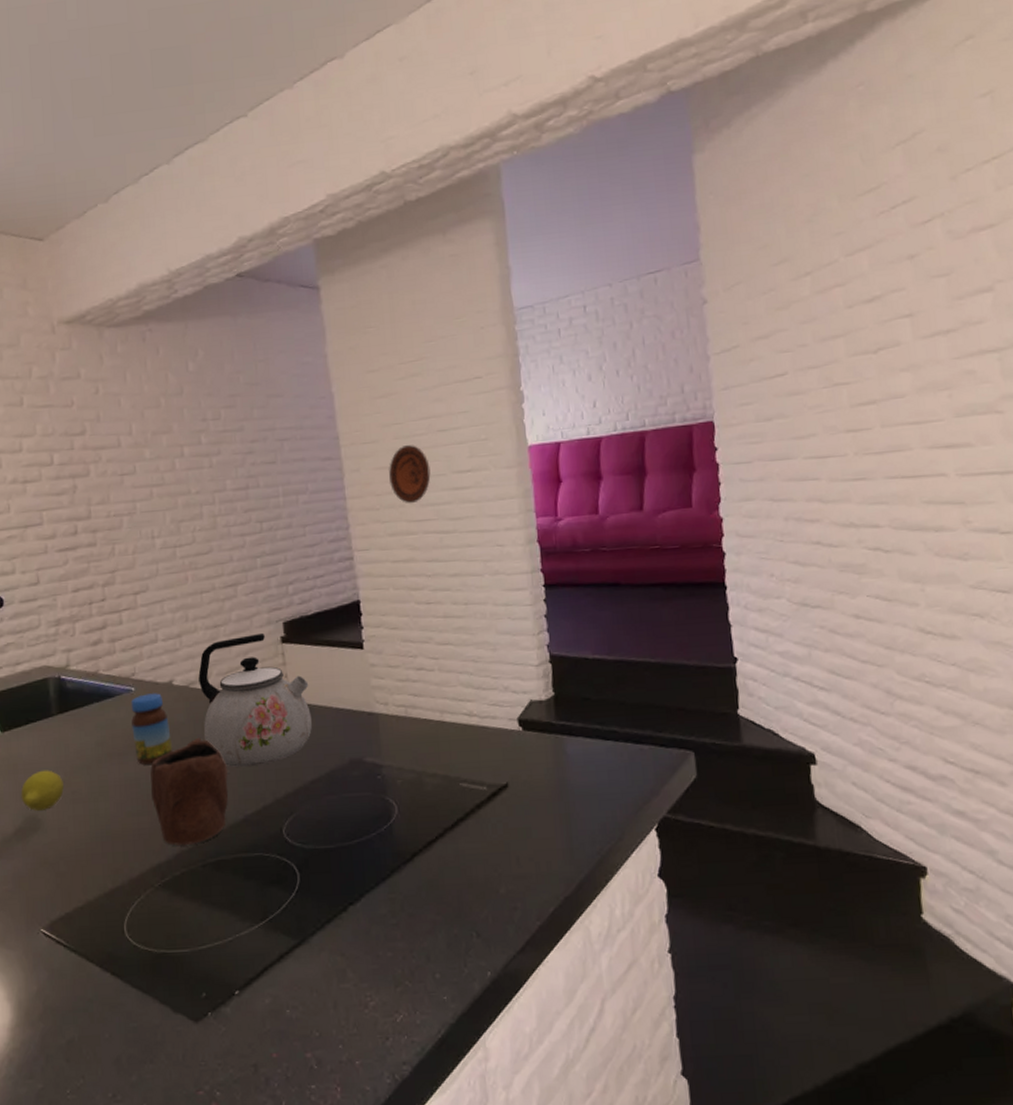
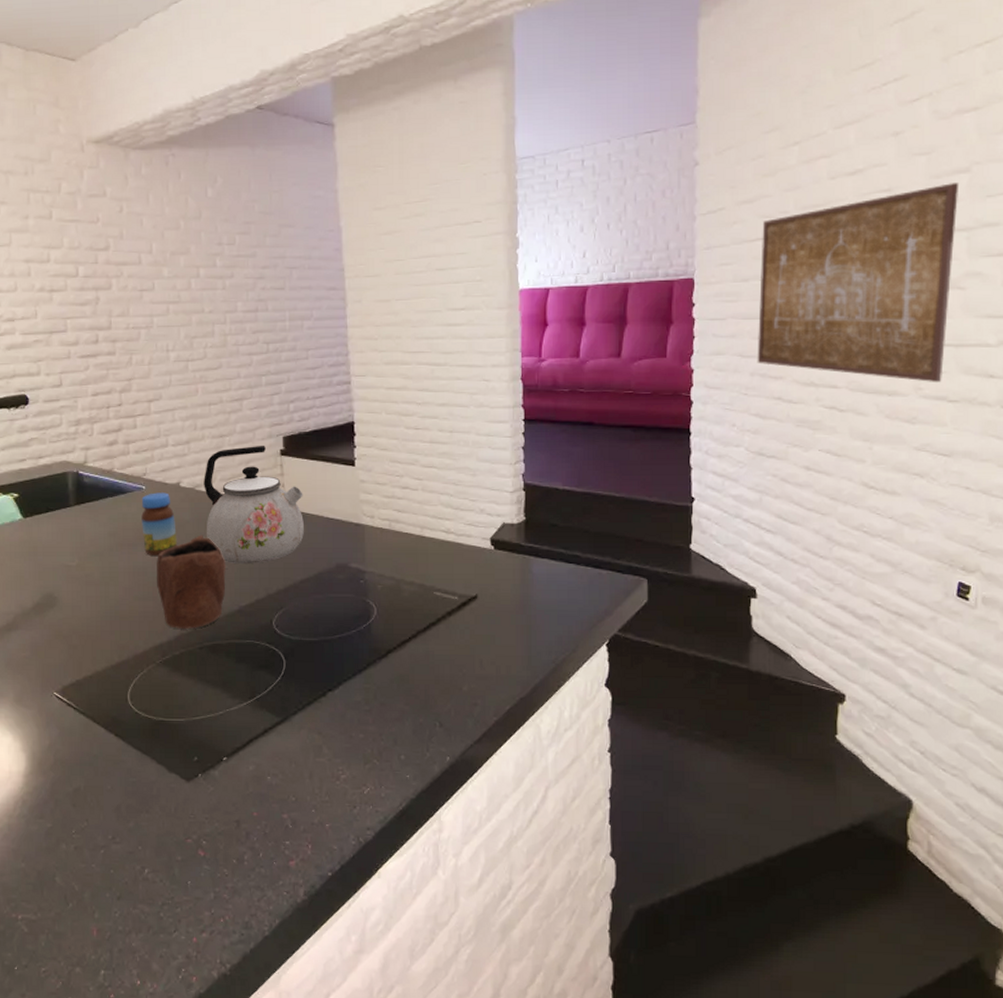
lemon: present [20,770,64,811] -> none [39,554,78,589]
decorative plate: present [389,445,431,504] -> none [388,281,427,336]
wall art: none [781,303,991,514] -> present [757,183,960,382]

